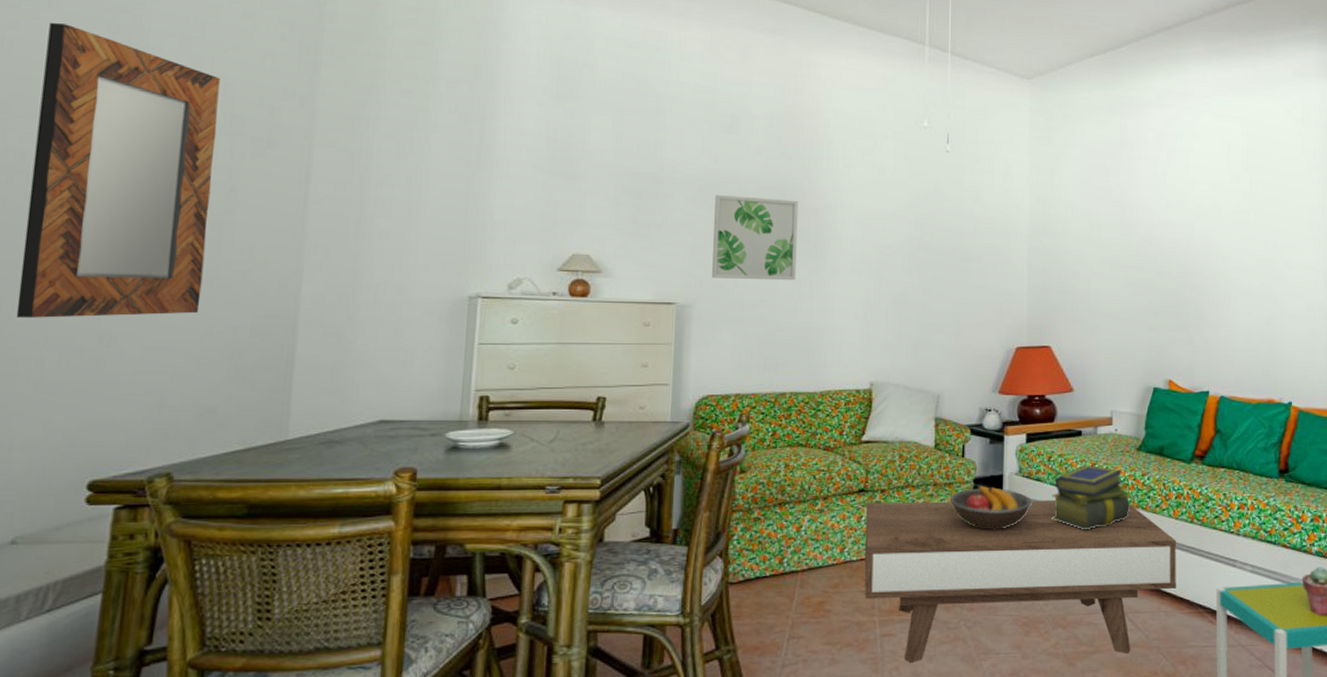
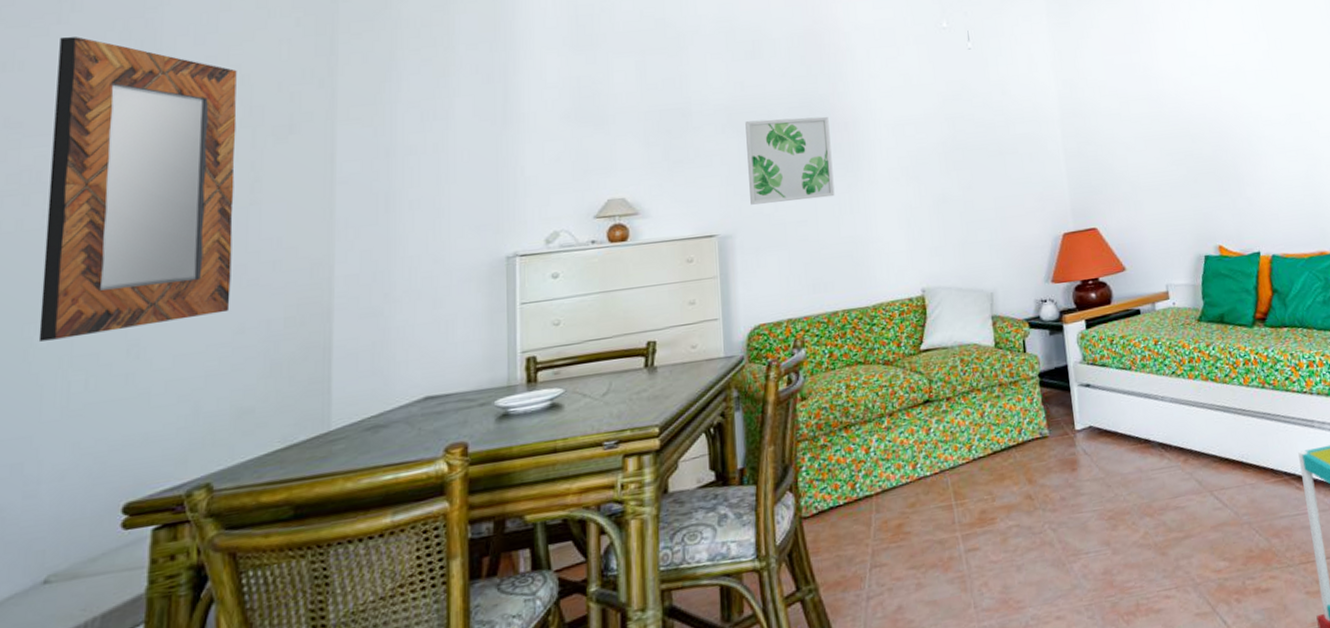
coffee table: present [864,500,1177,664] -> none [932,377,1258,577]
fruit bowl: present [949,485,1032,530] -> none [1016,378,1100,425]
stack of books: present [1052,465,1130,530] -> none [1119,343,1200,411]

